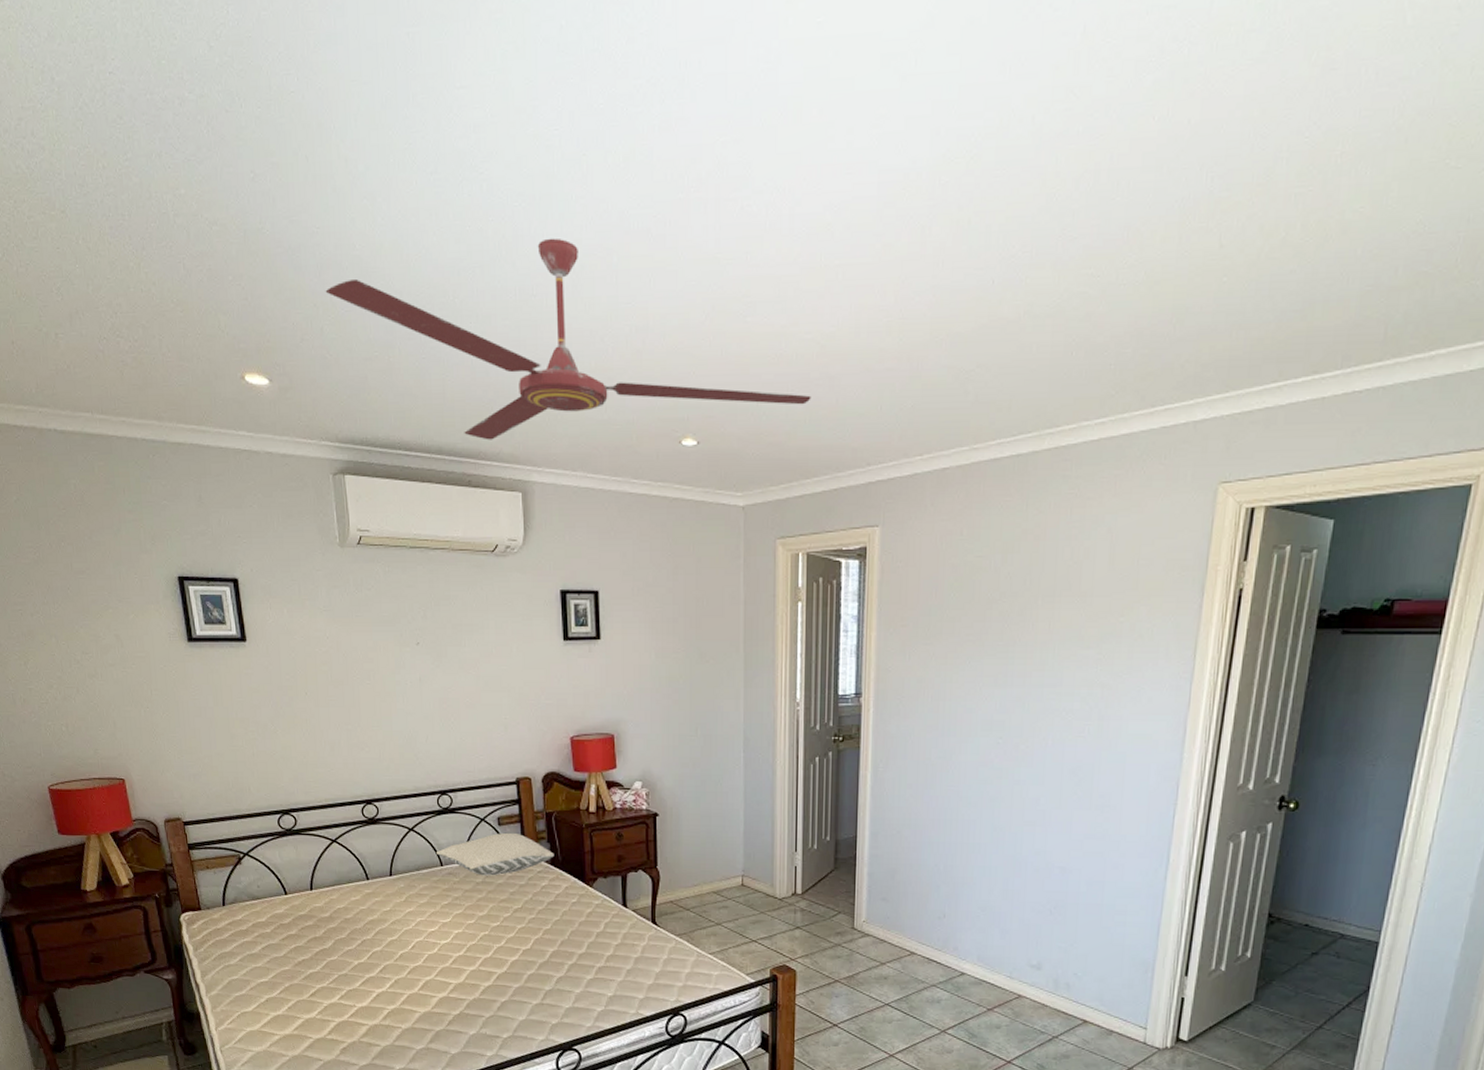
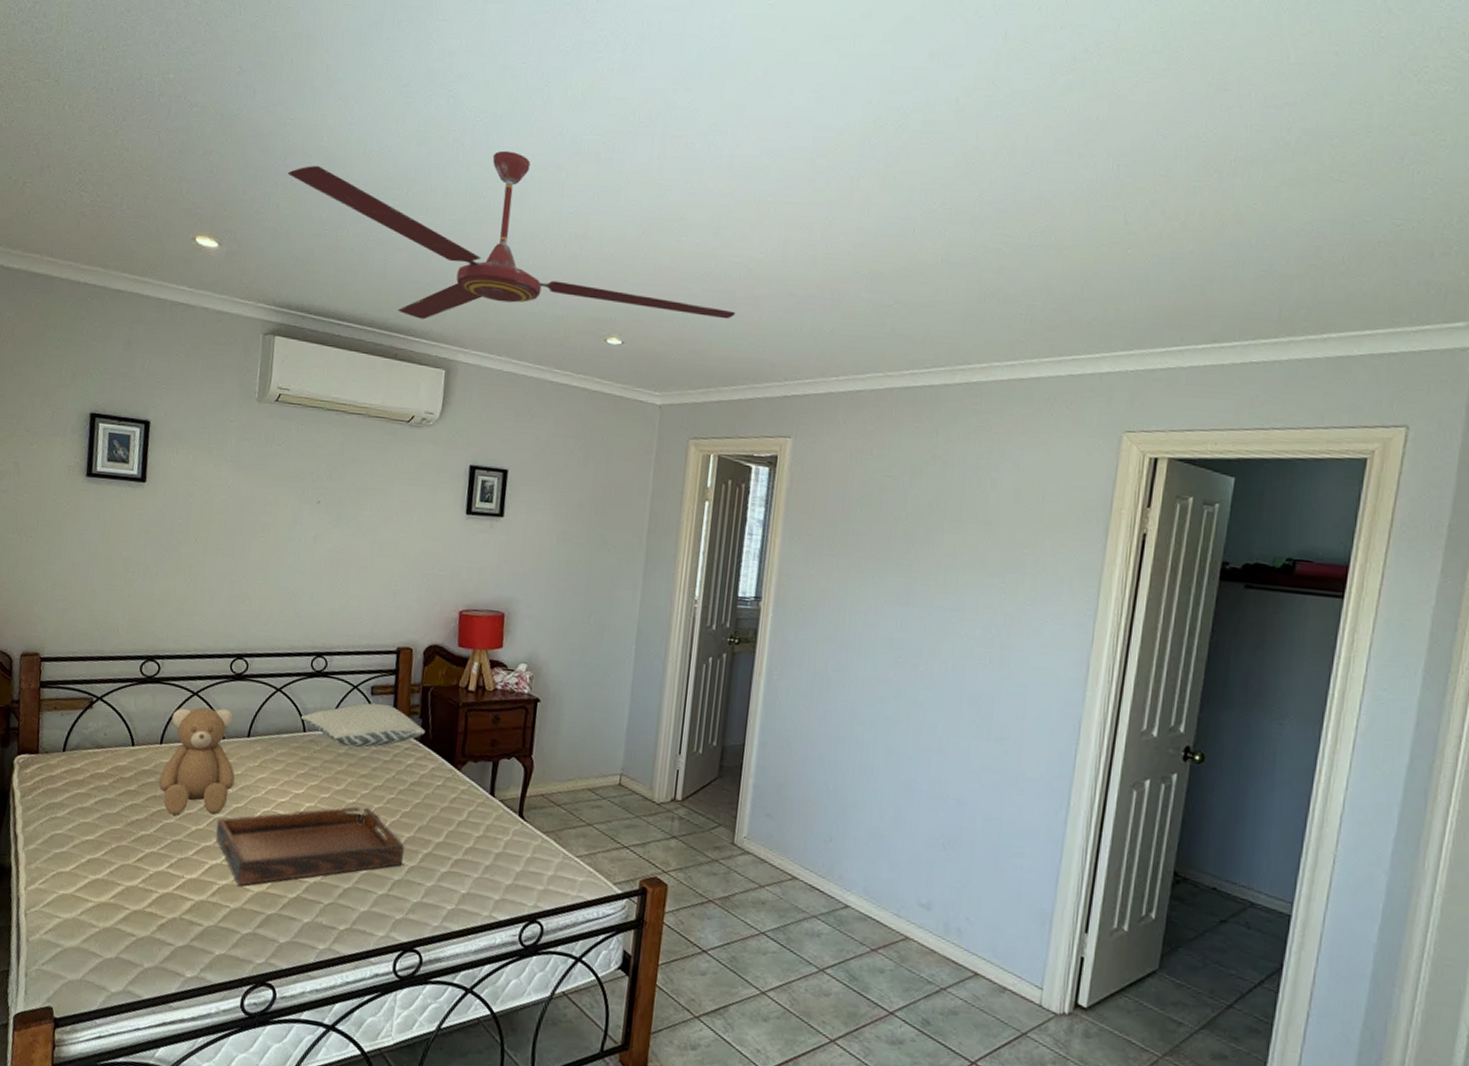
teddy bear: none [316,852,385,952] -> present [158,707,235,815]
serving tray: none [376,928,550,1008] -> present [216,806,404,886]

